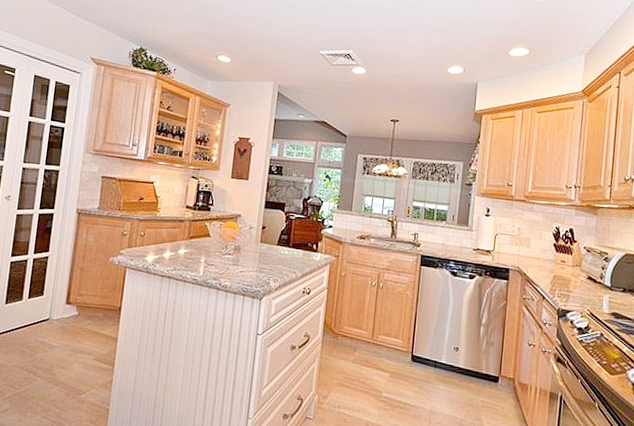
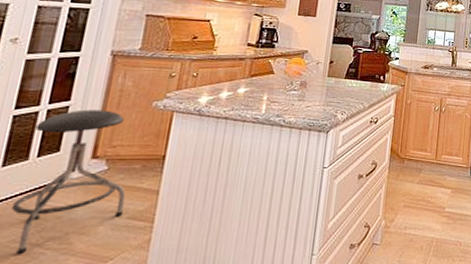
stool: none [13,260,92,378] -> present [10,109,126,255]

